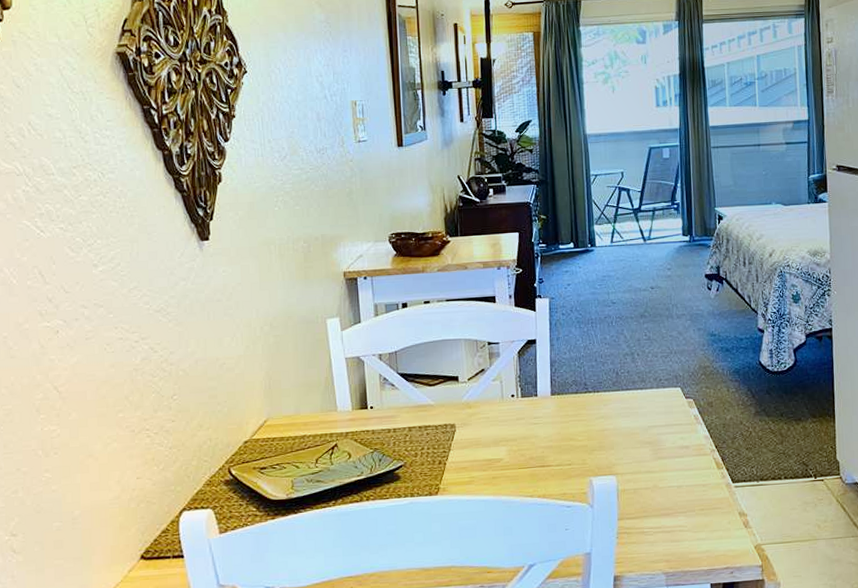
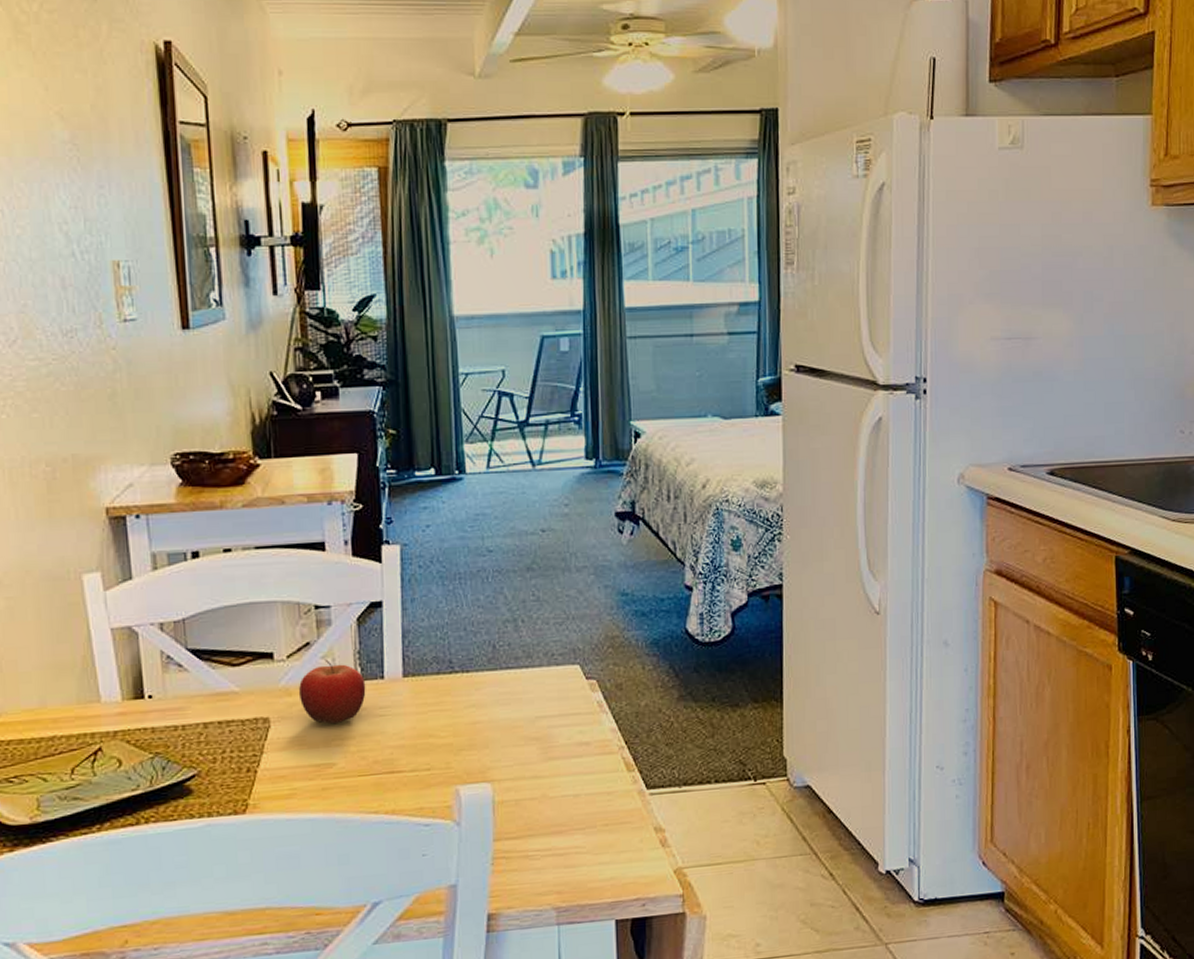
fruit: none [476,381,524,430] -> present [298,659,366,725]

